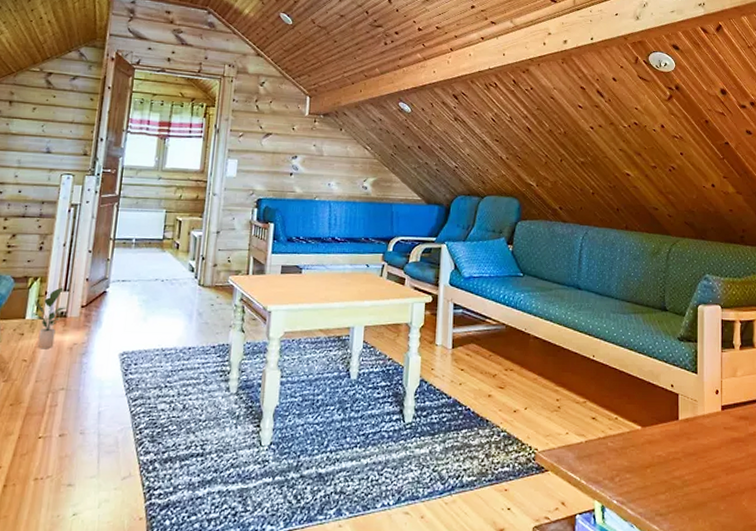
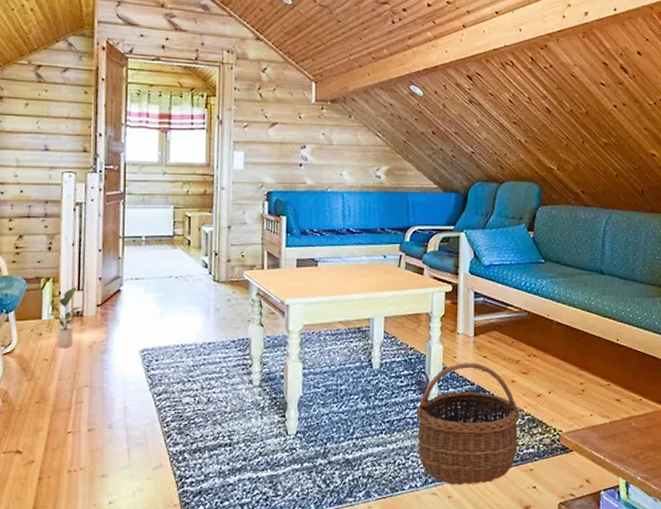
wicker basket: none [391,375,496,505] -> present [415,363,520,486]

